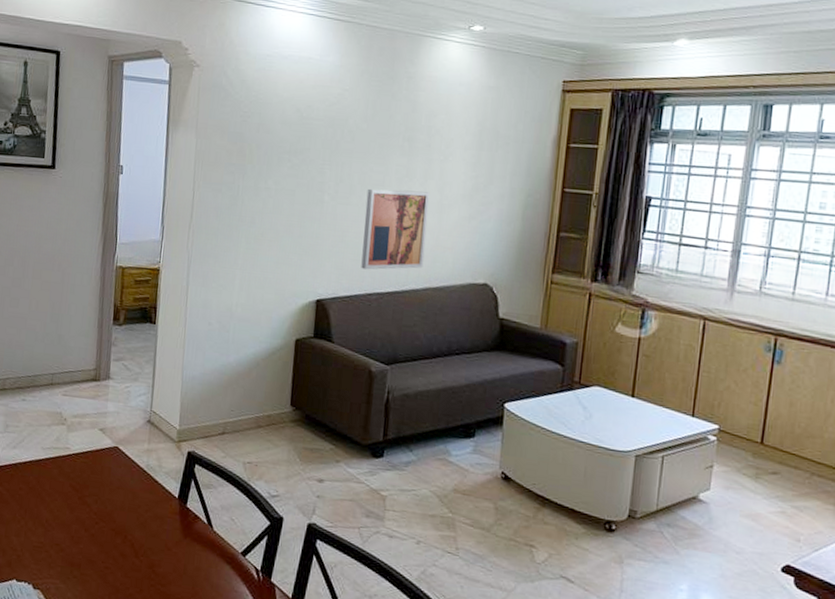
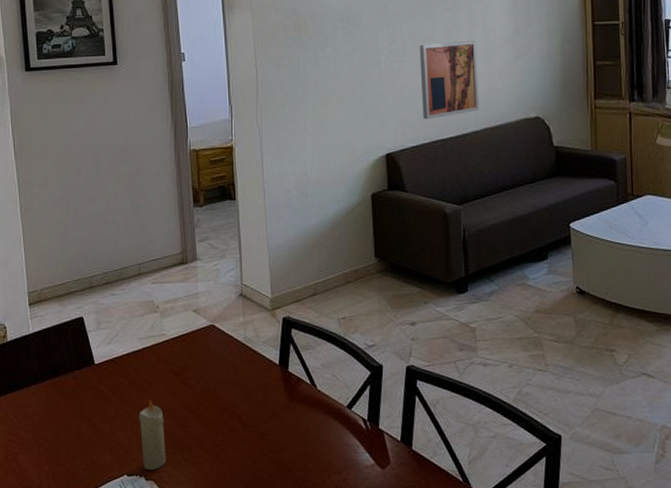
candle: none [32,510,58,581] -> present [138,400,166,471]

